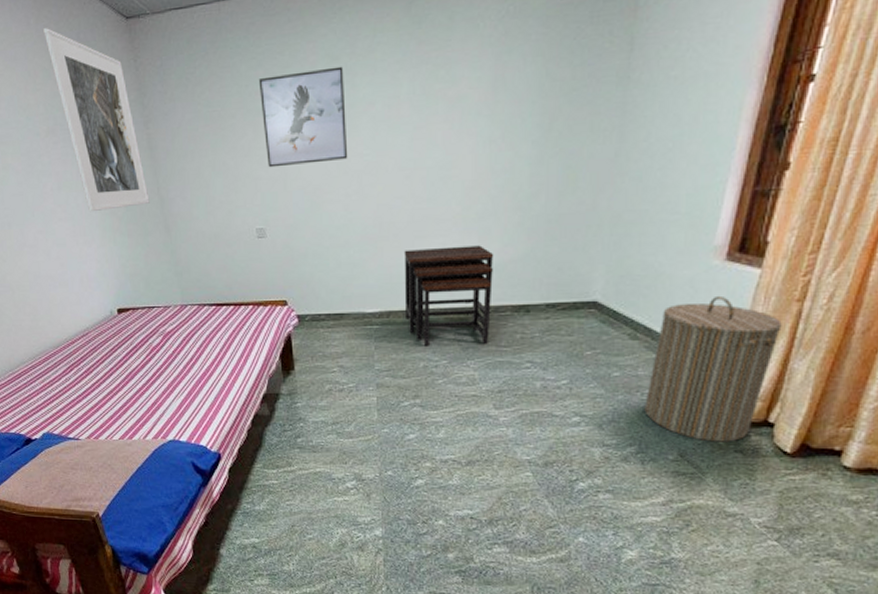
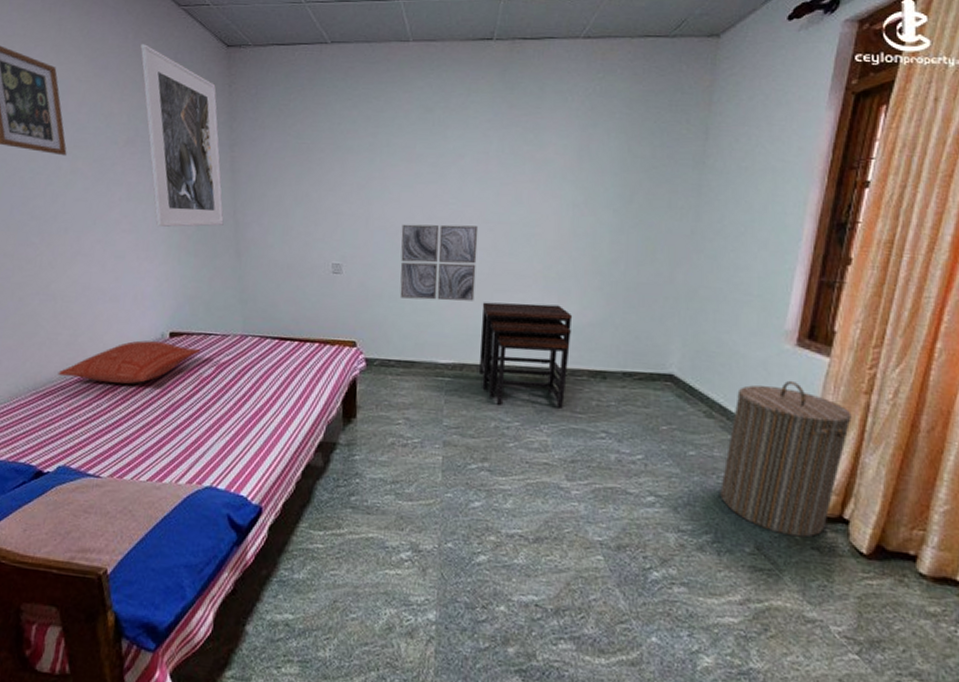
pillow: none [27,318,148,358] -> present [58,340,201,384]
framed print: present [258,66,348,168] -> none [351,117,436,206]
wall art: none [319,175,396,255] -> present [399,224,479,301]

